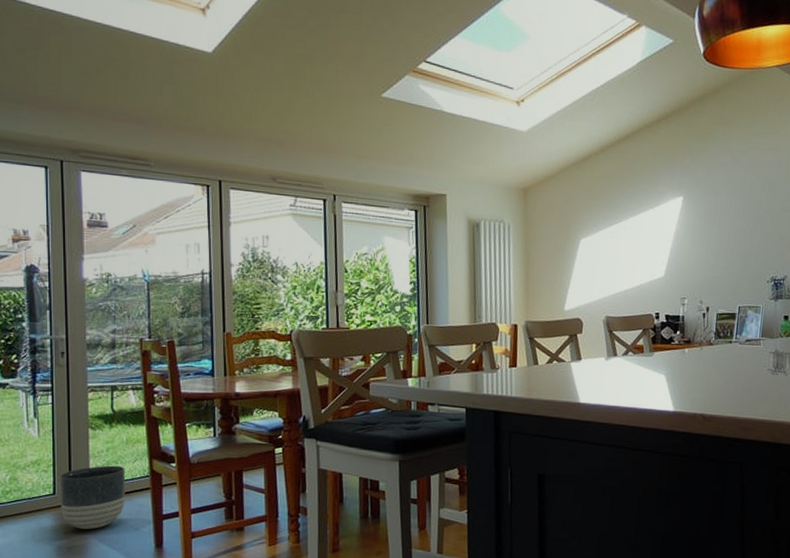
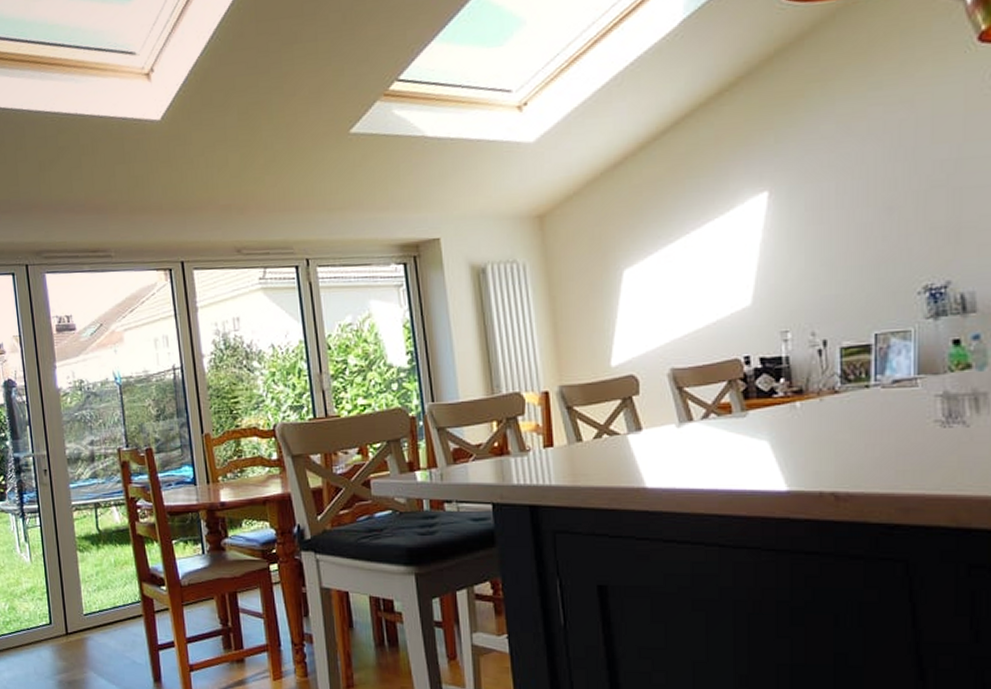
planter: present [59,465,126,529] -> none [54,590,120,662]

